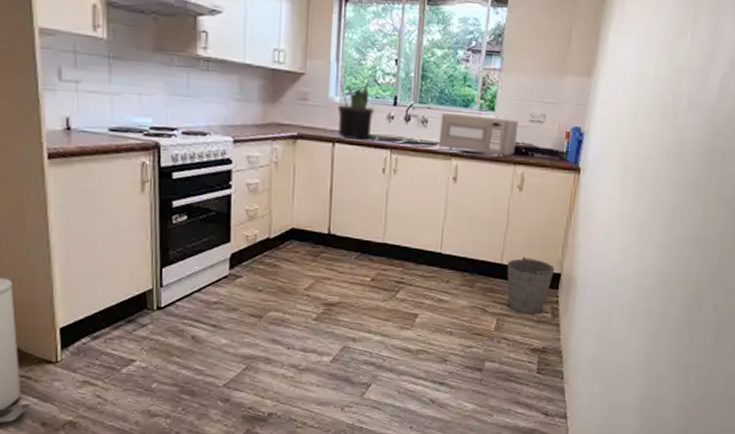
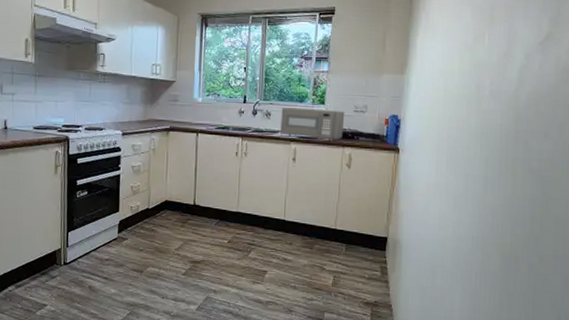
planter: present [337,80,375,140] -> none [200,85,229,130]
bucket: present [507,257,555,315] -> none [340,223,382,273]

